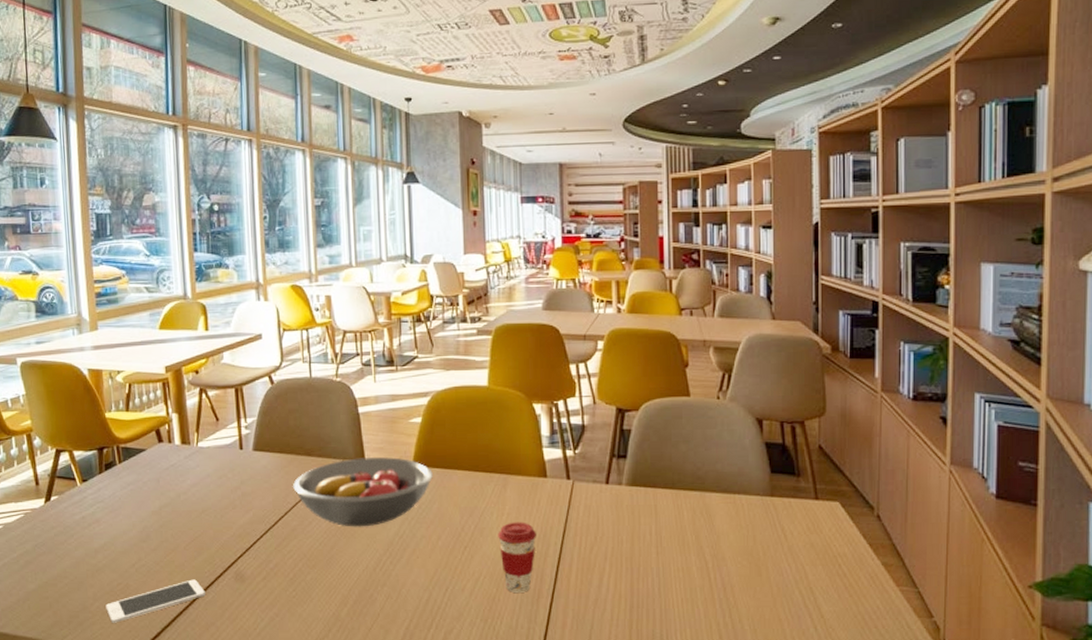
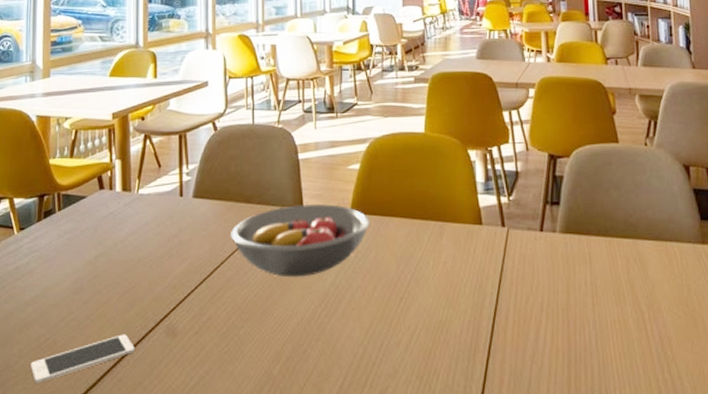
coffee cup: present [498,522,537,592] -> none [434,271,473,347]

